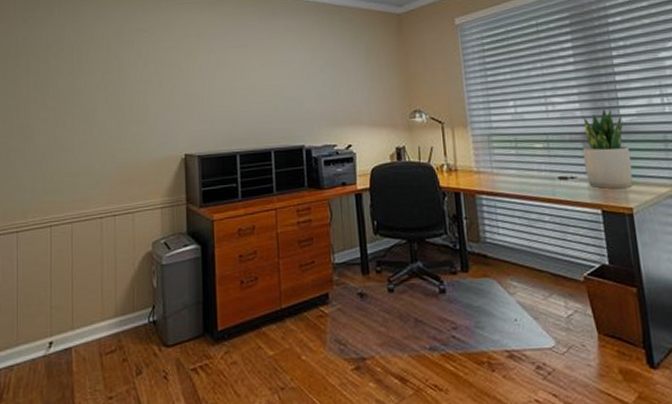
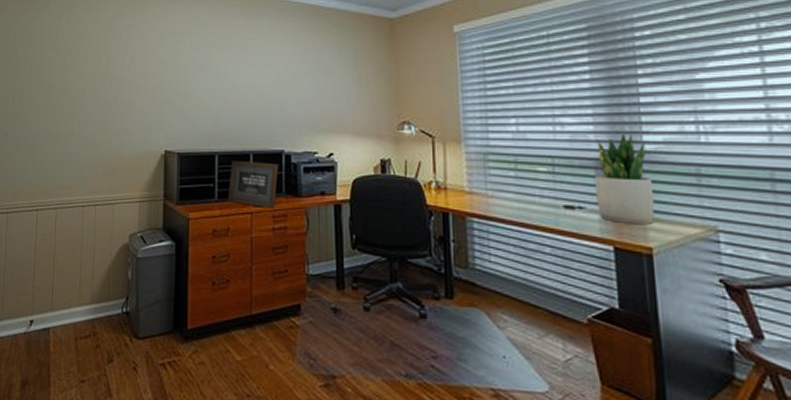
picture frame: none [251,158,301,204] -> present [227,160,279,209]

